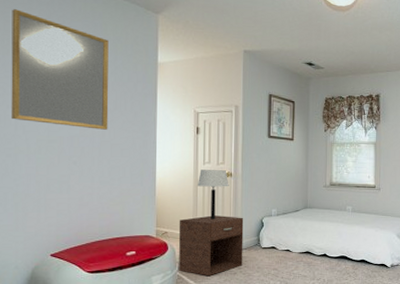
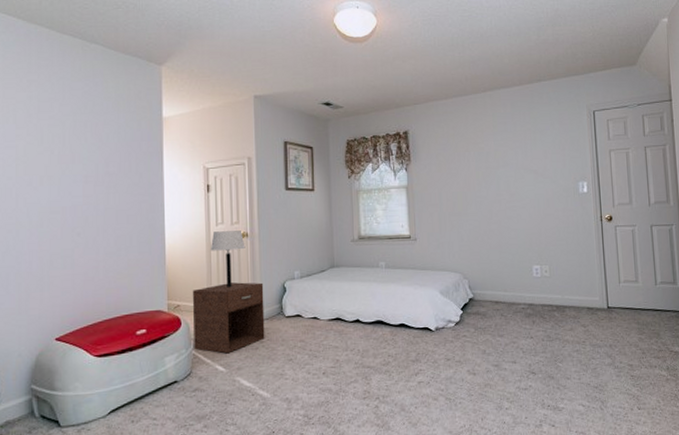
home mirror: present [10,9,109,130] -> none [11,75,113,196]

